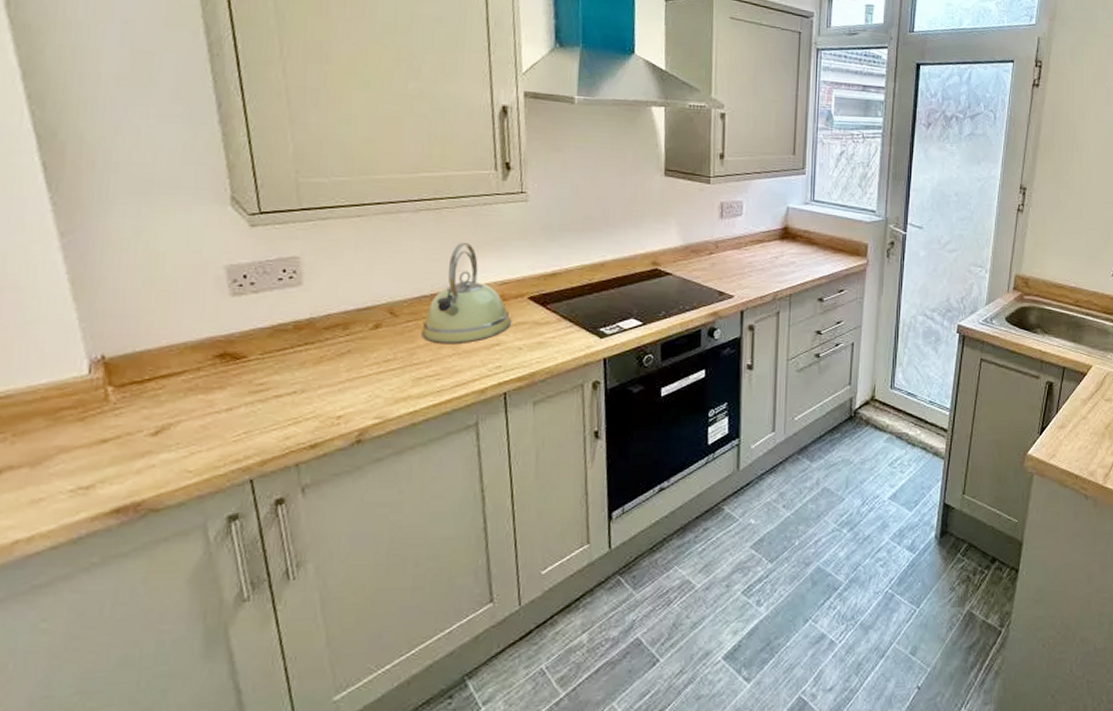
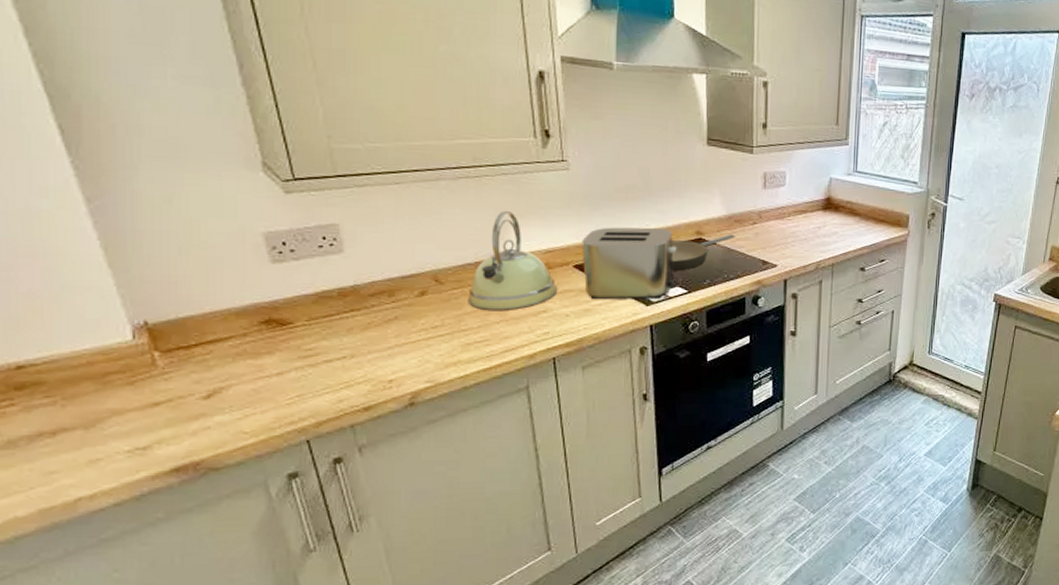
toaster: none [537,258,632,332] -> present [582,227,677,300]
frying pan: none [627,264,691,302] -> present [671,234,735,271]

